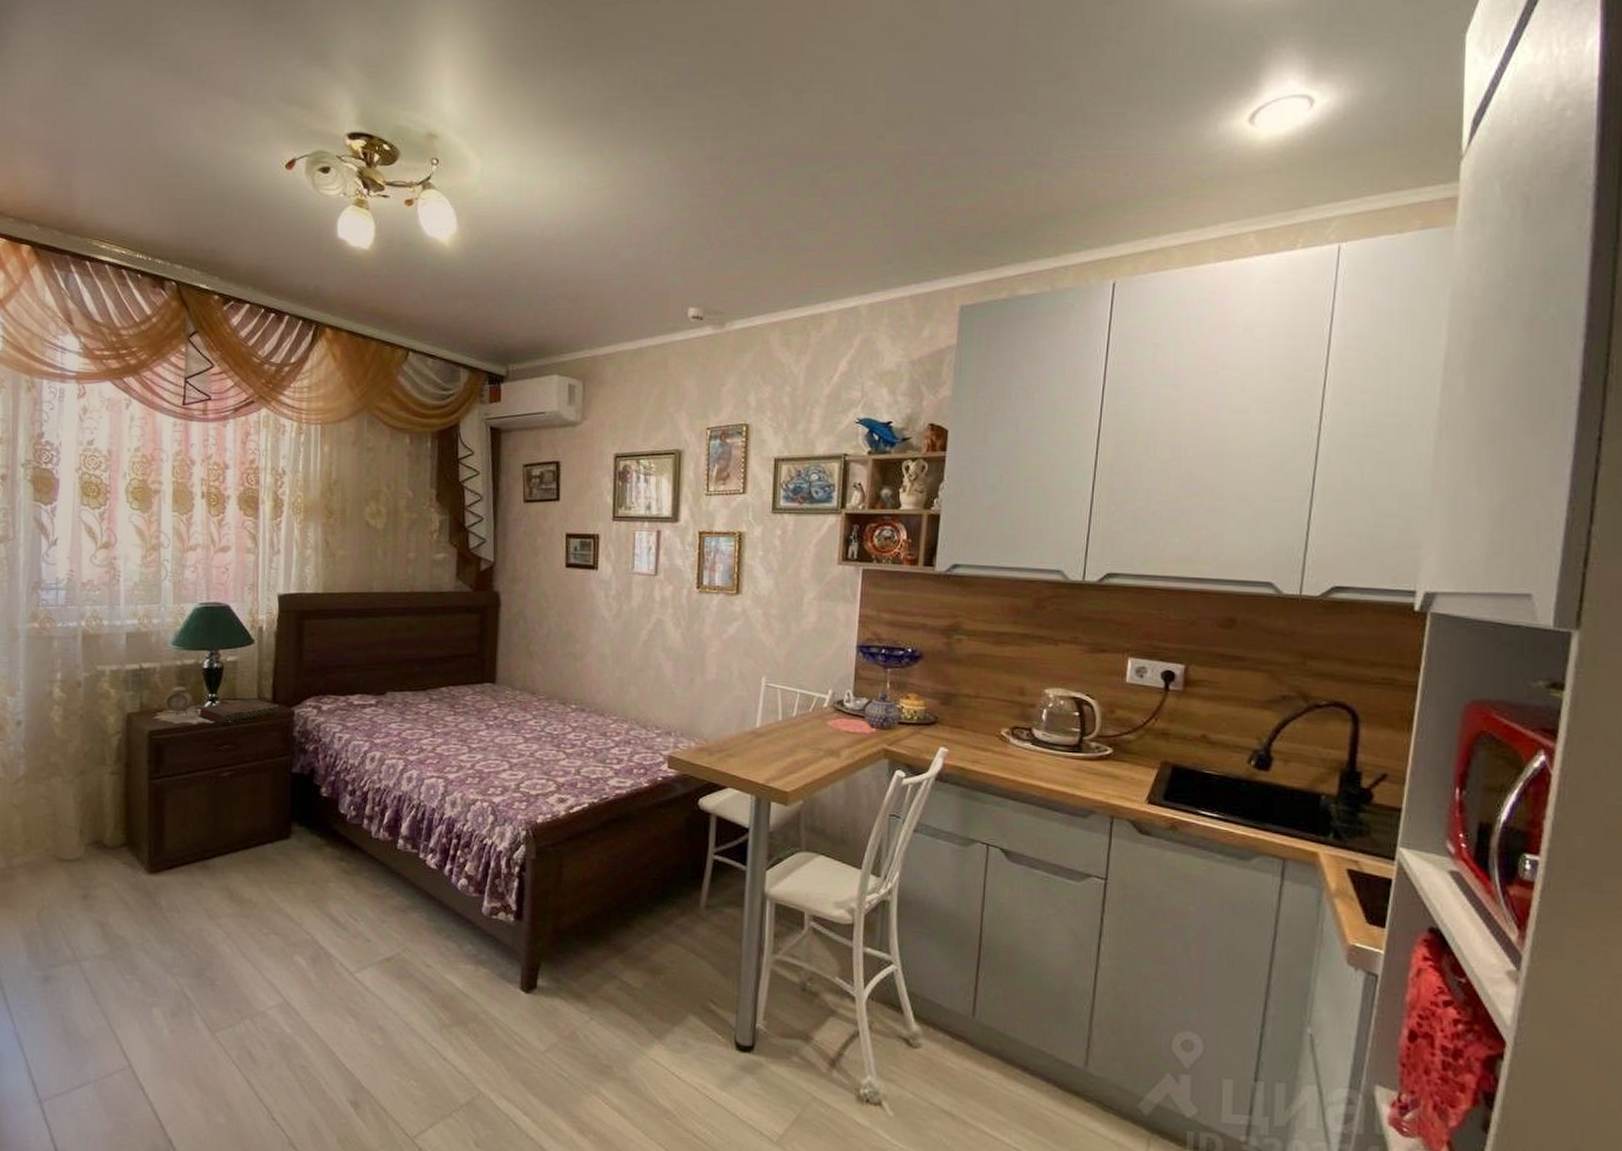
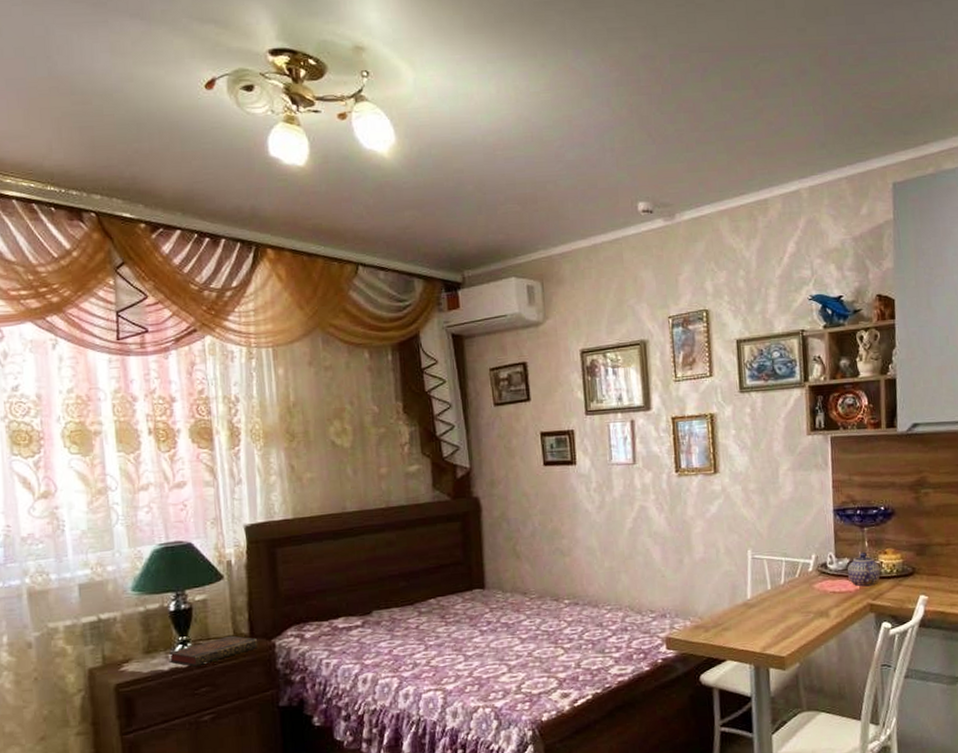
alarm clock: present [165,680,193,714] -> none [130,627,162,664]

